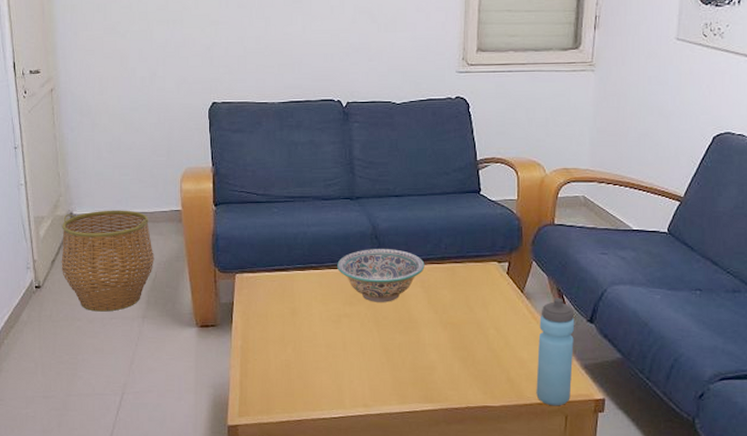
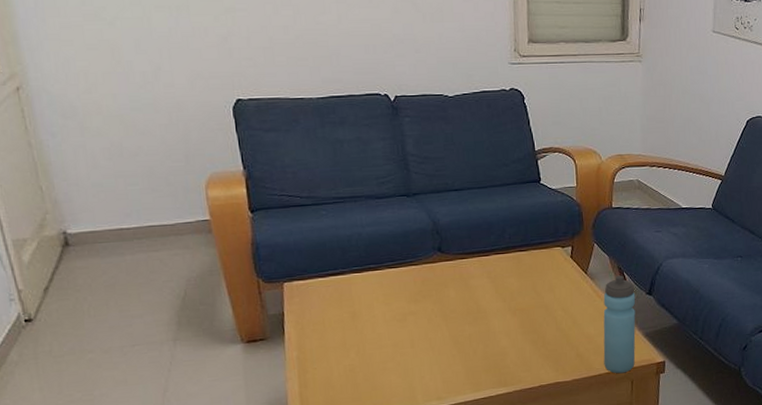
basket: present [61,210,154,312] -> none [53,224,182,341]
decorative bowl: present [337,249,425,302] -> none [398,243,490,297]

